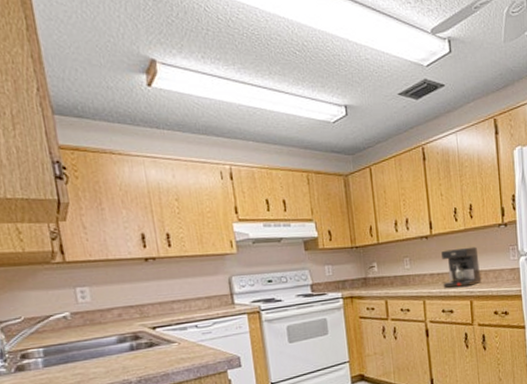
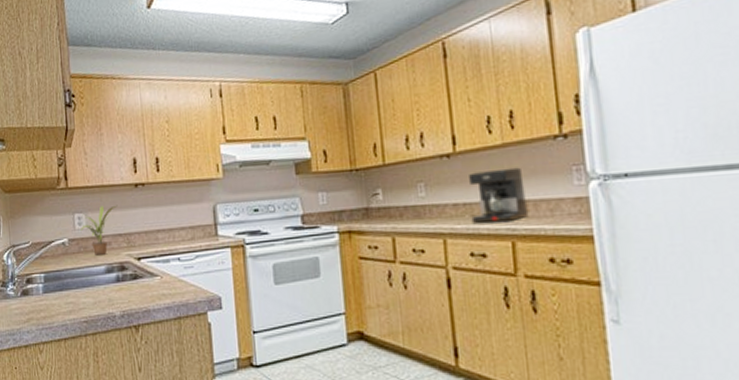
potted plant: none [84,278,127,329] -> present [80,205,118,257]

